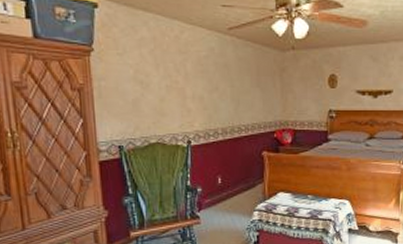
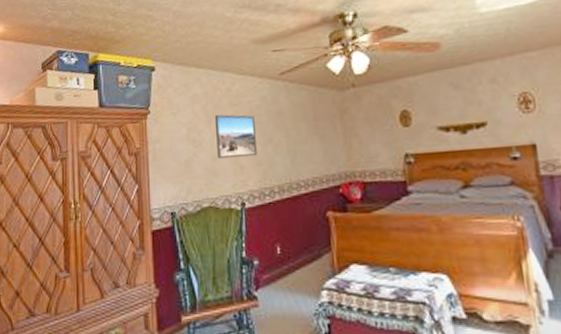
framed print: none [162,60,203,100] -> present [214,114,257,158]

